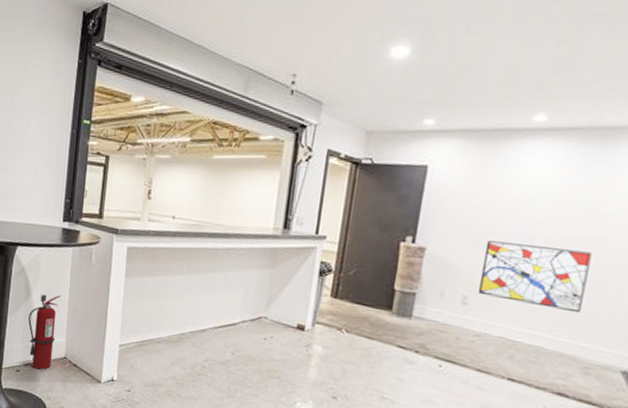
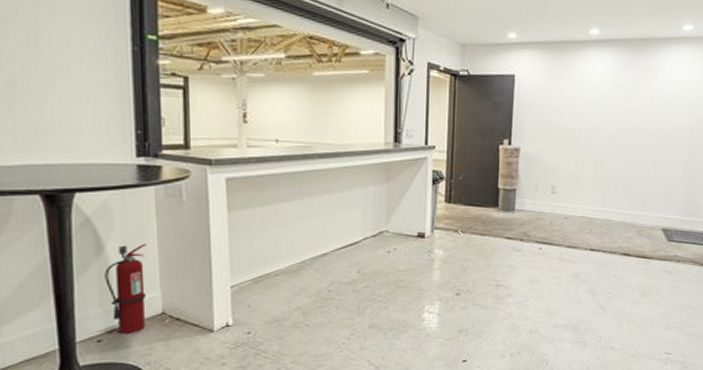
wall art: present [477,240,592,314] -> none [562,137,637,189]

